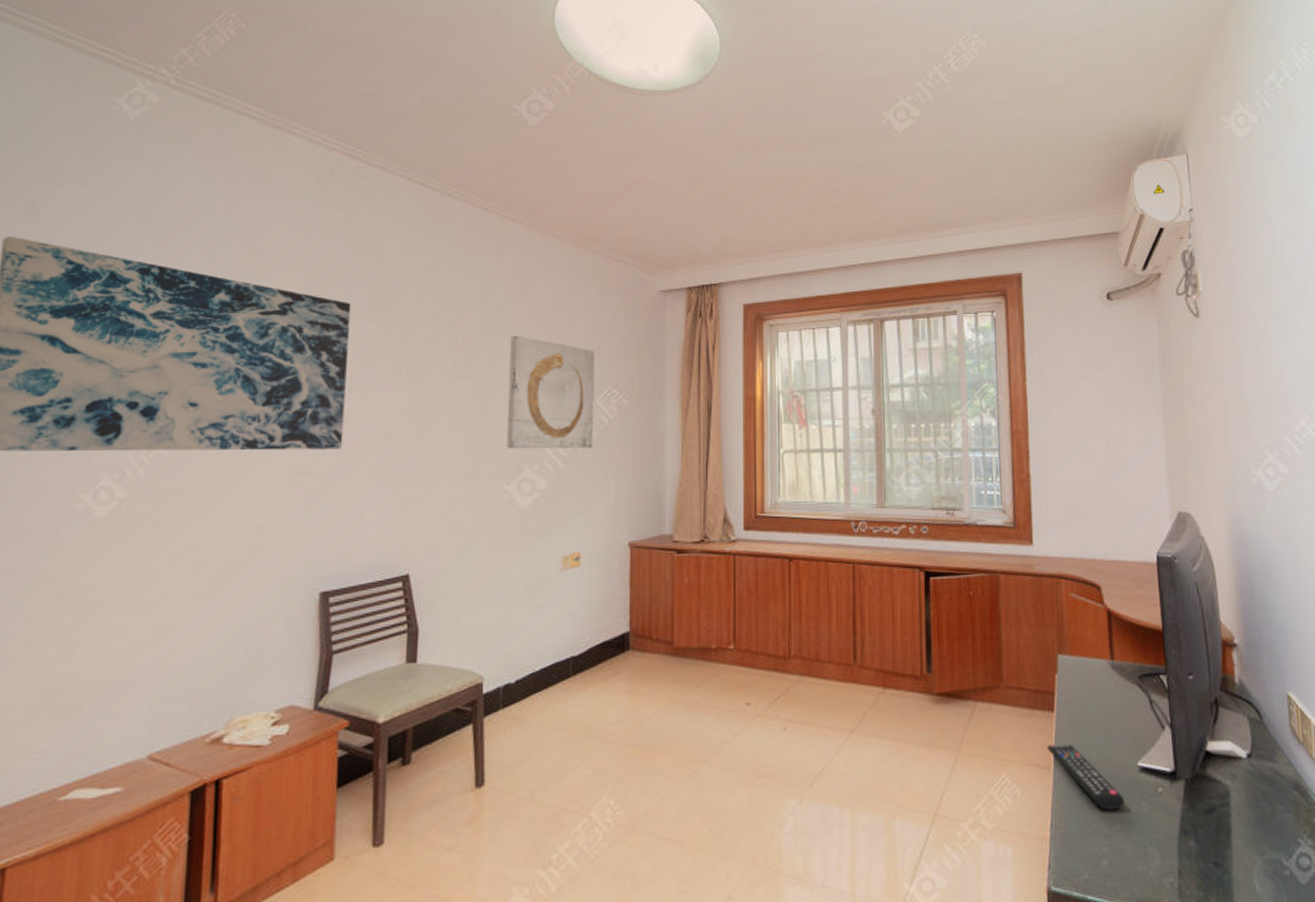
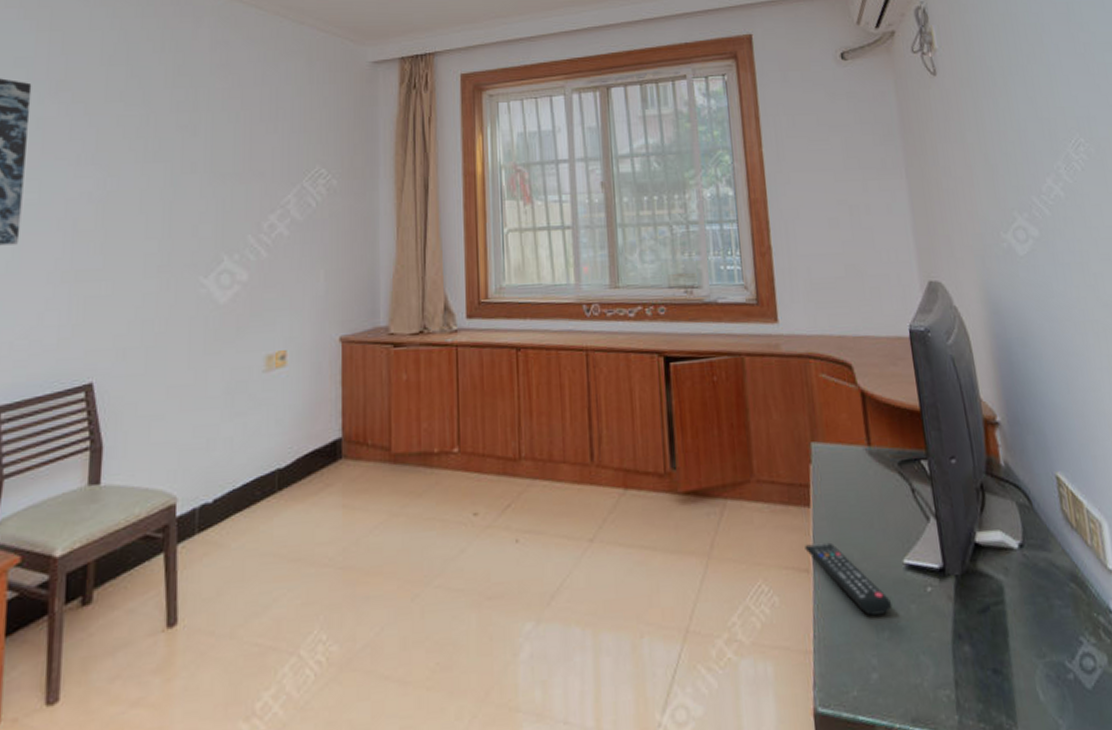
wall art: present [506,335,594,449] -> none [203,113,300,238]

